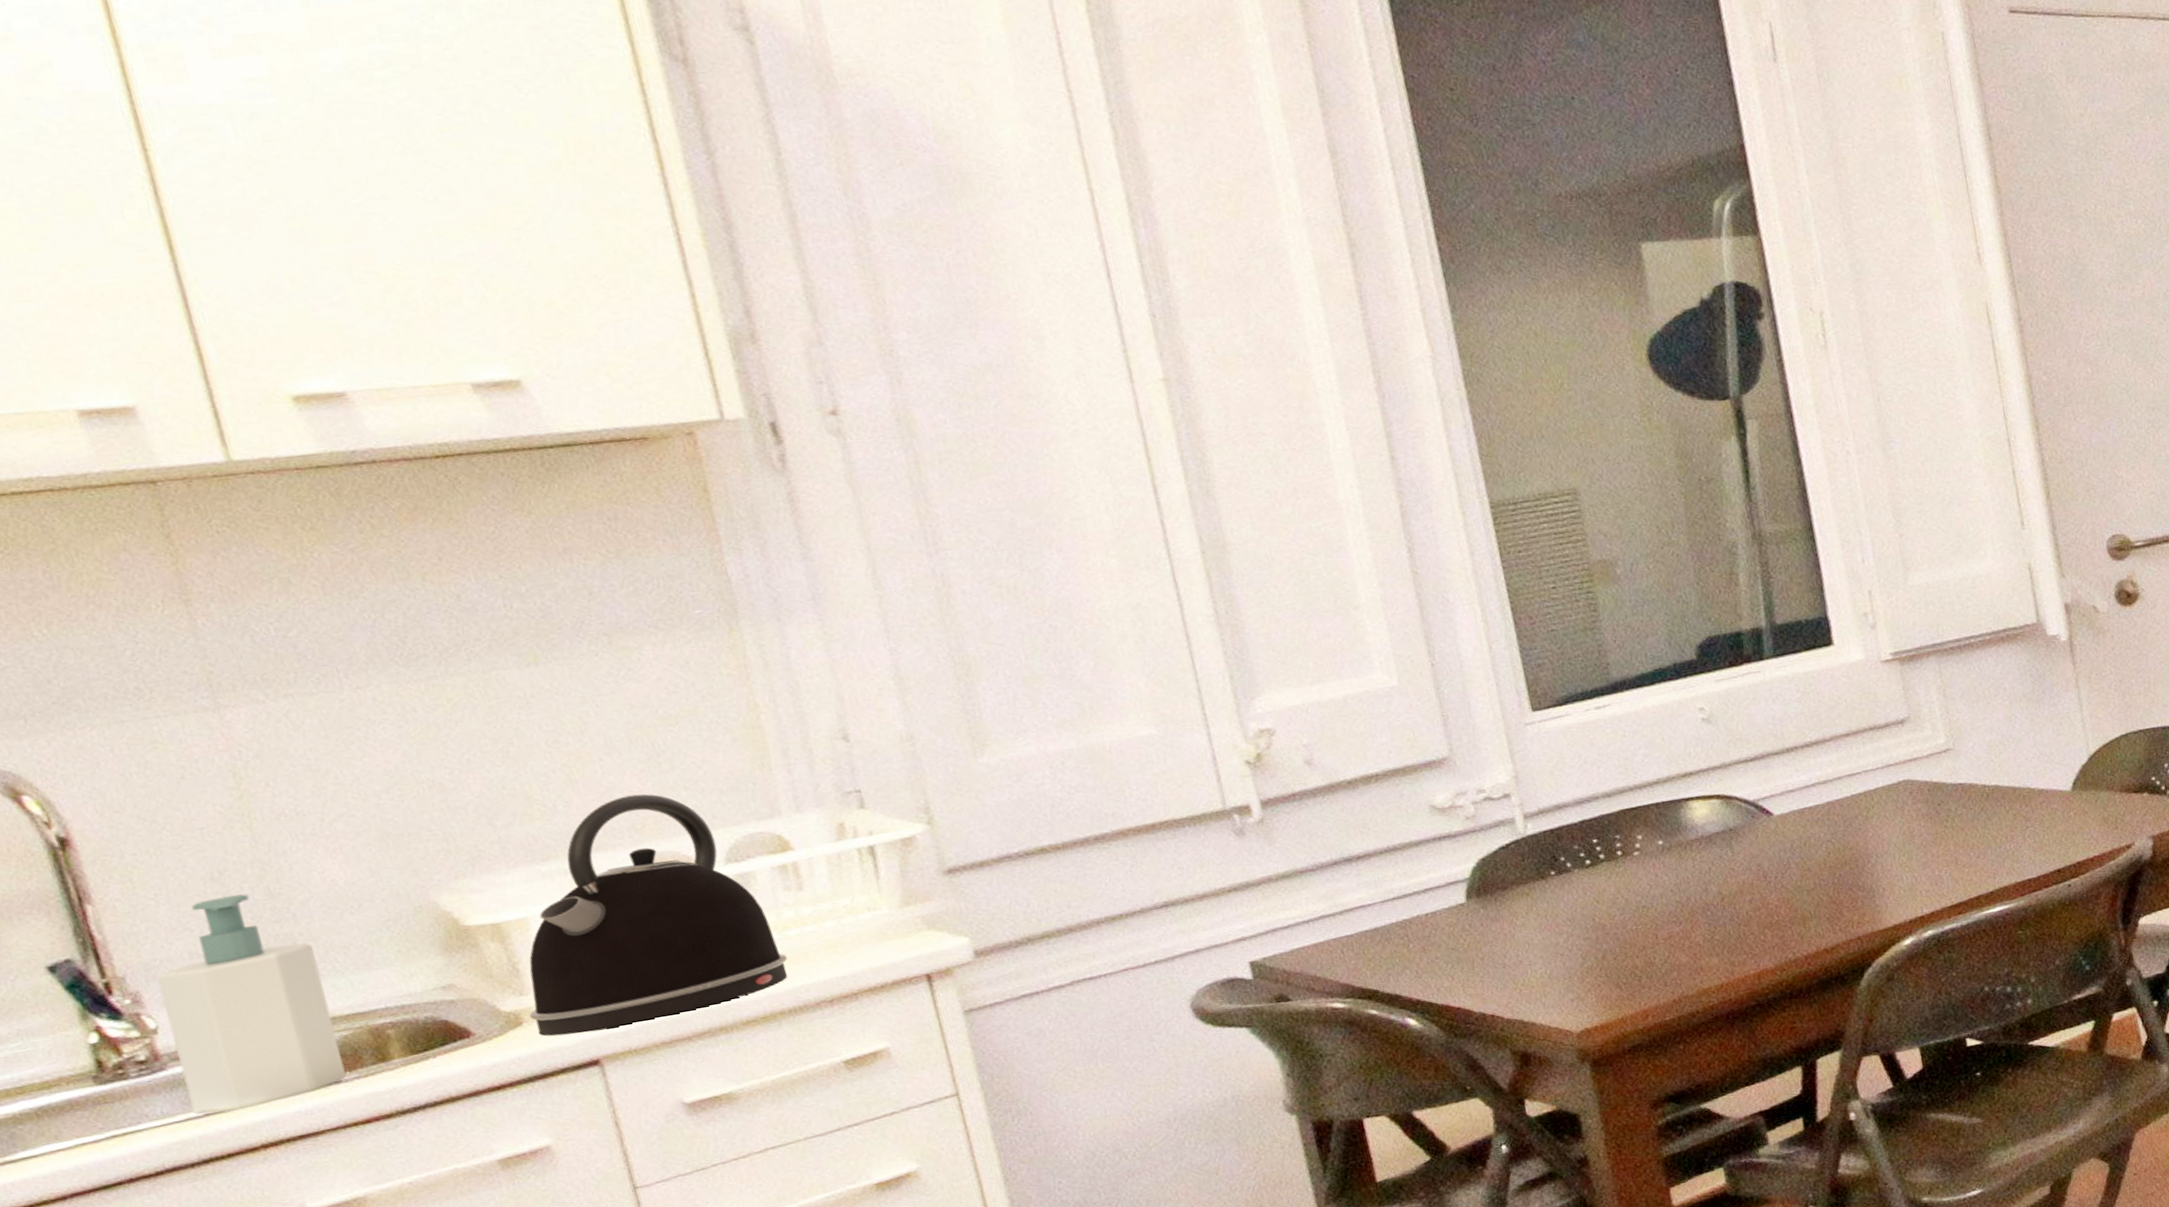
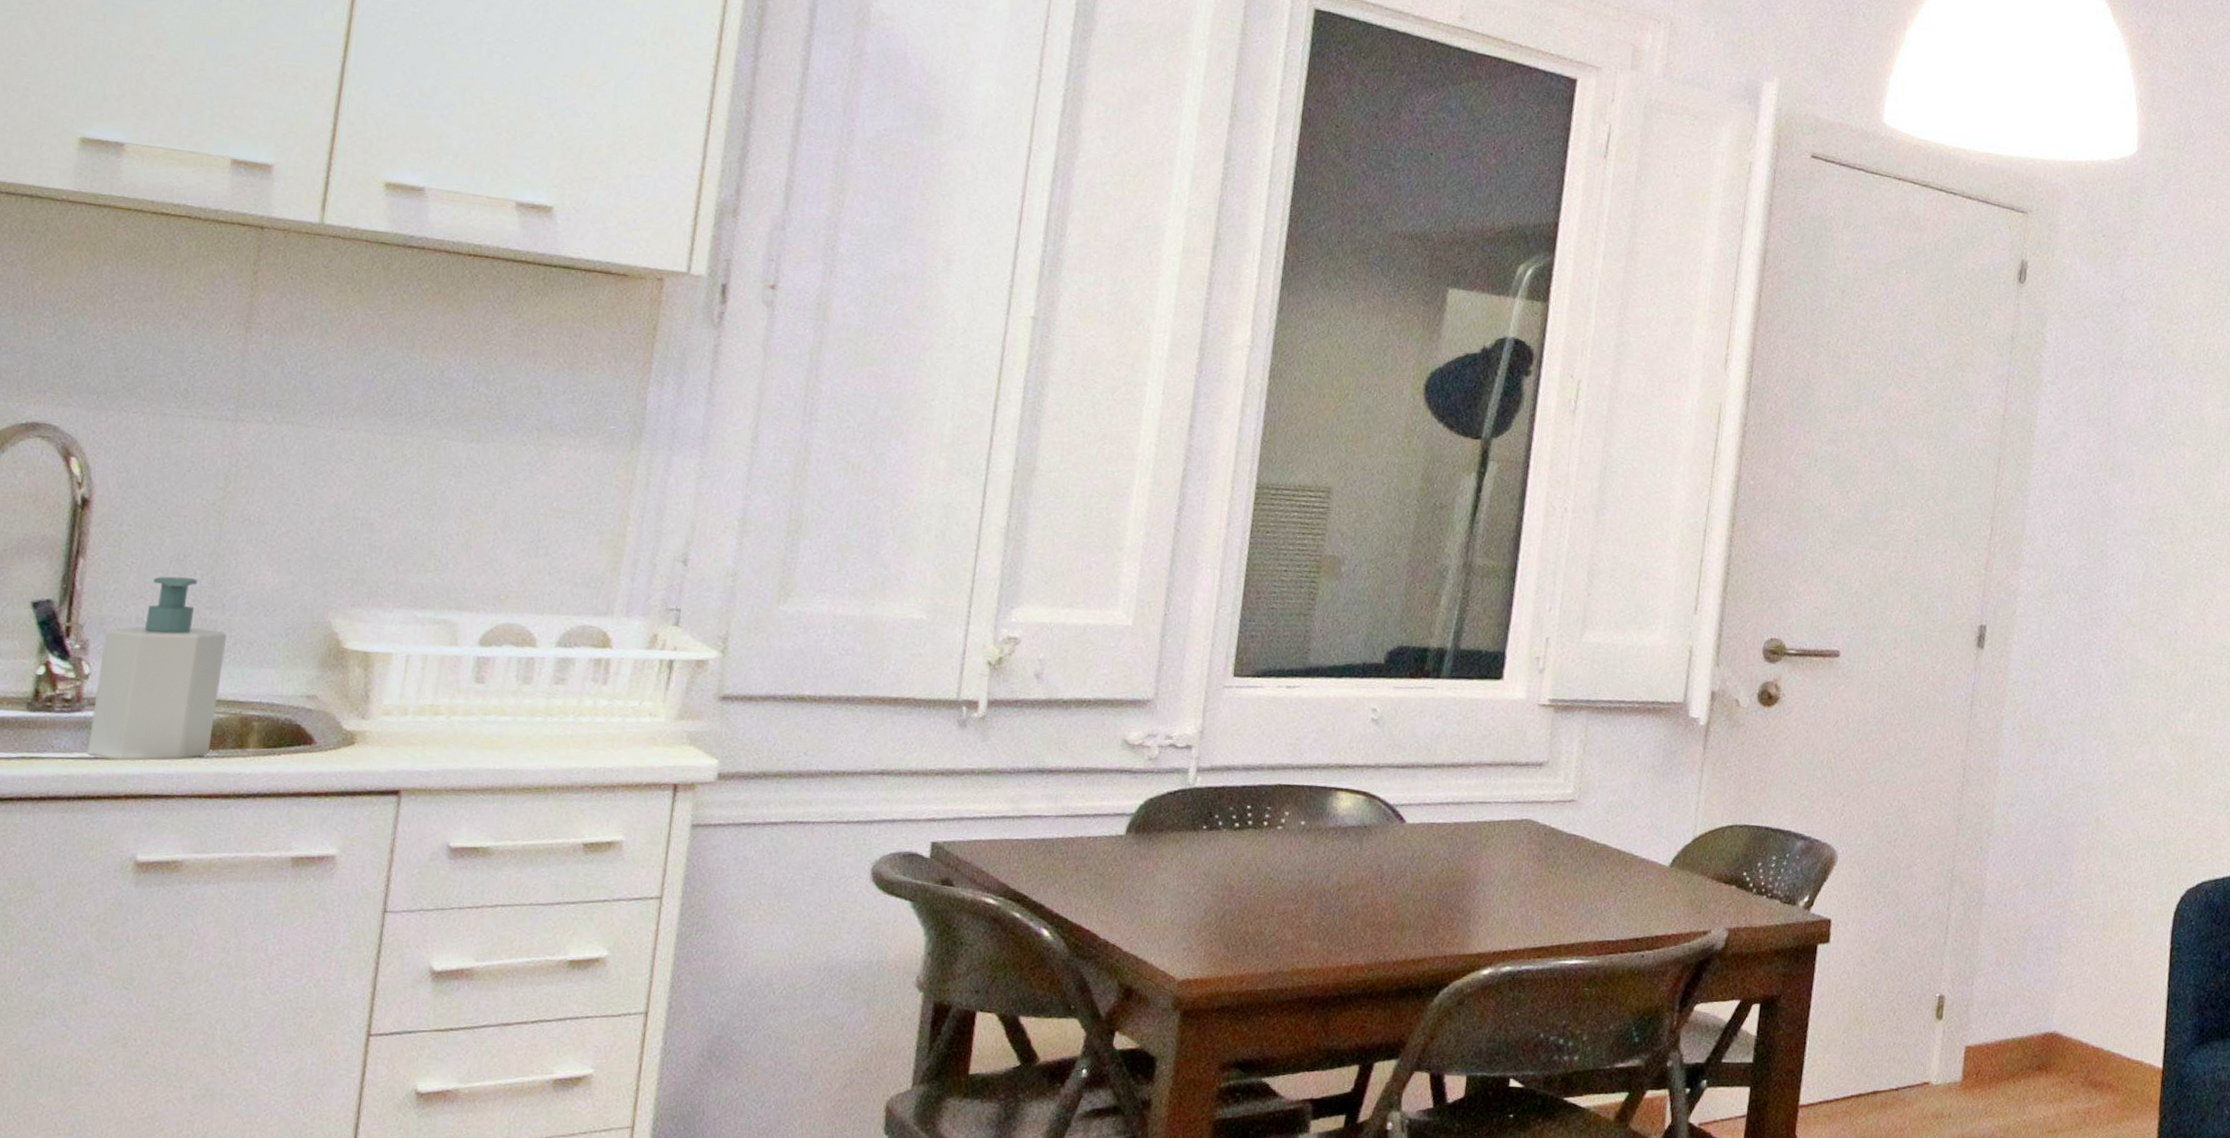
kettle: present [529,794,788,1037] -> none [362,569,574,767]

